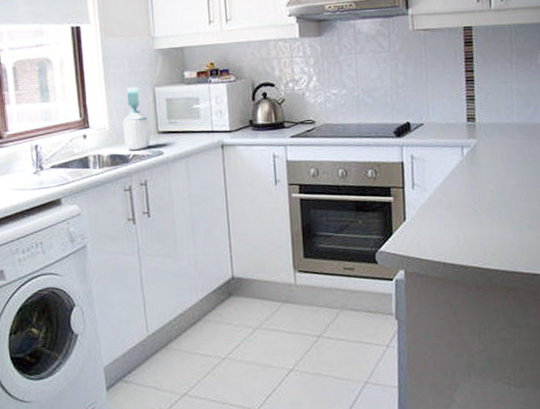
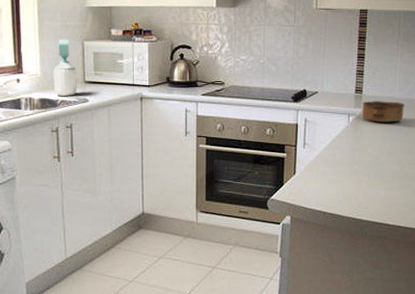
bowl: none [476,128,527,153] -> present [362,101,405,122]

